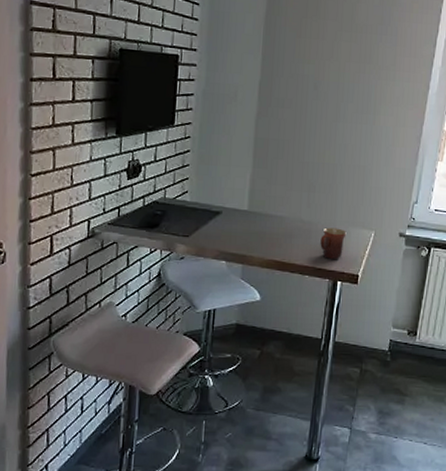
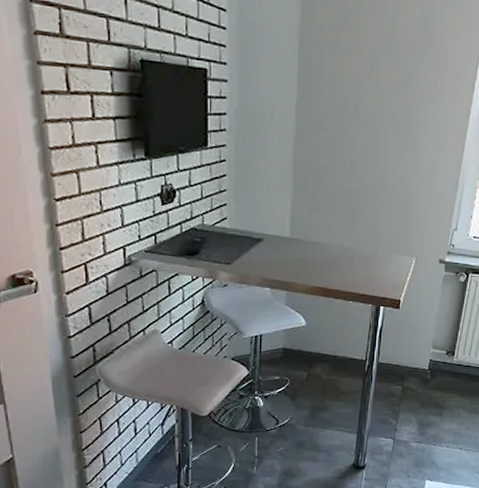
mug: present [320,227,347,260] -> none [363,254,389,286]

